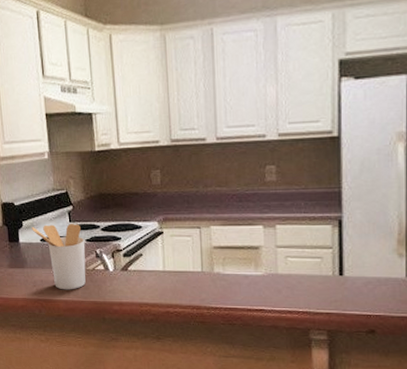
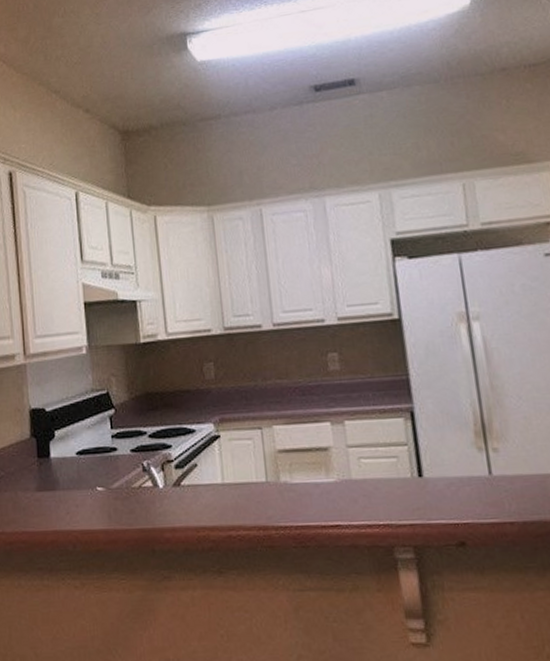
utensil holder: present [31,224,86,290] -> none [66,431,131,517]

